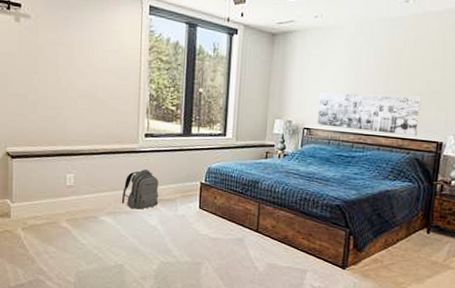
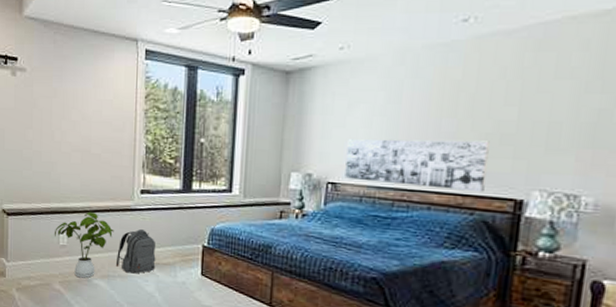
house plant: none [60,154,120,216] -> present [54,212,114,279]

